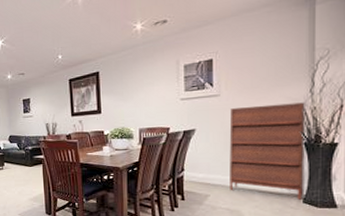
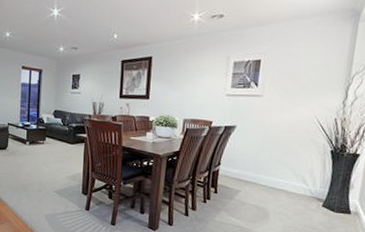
shoe cabinet: present [229,102,305,200] -> none [259,110,337,203]

